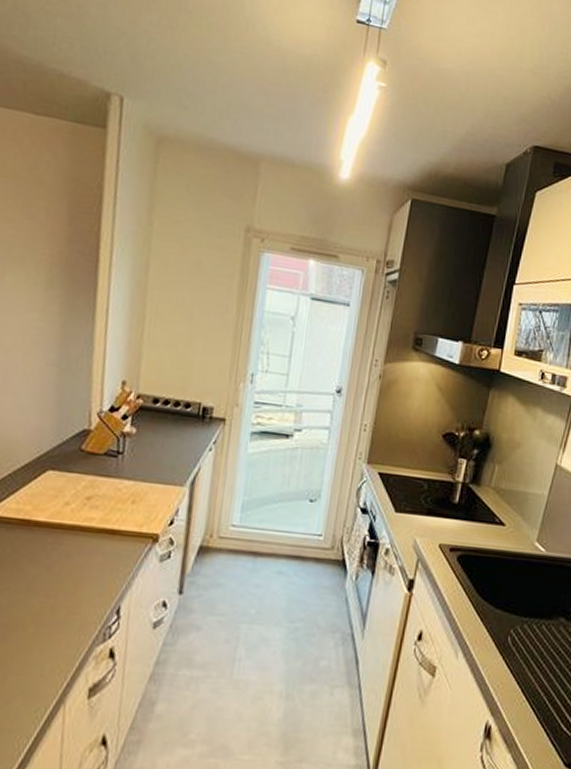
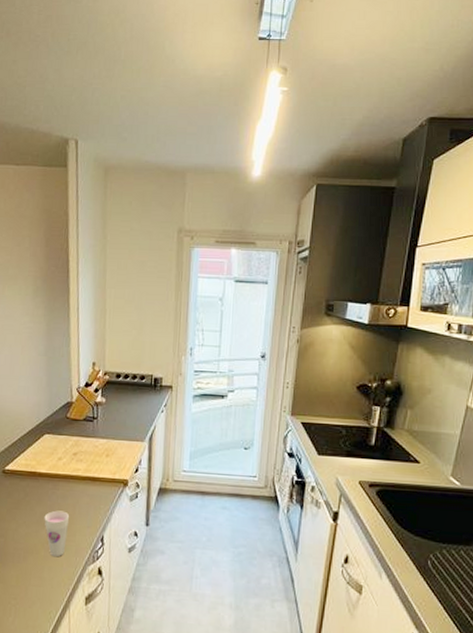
cup: none [37,572,75,635] -> present [44,510,70,557]

